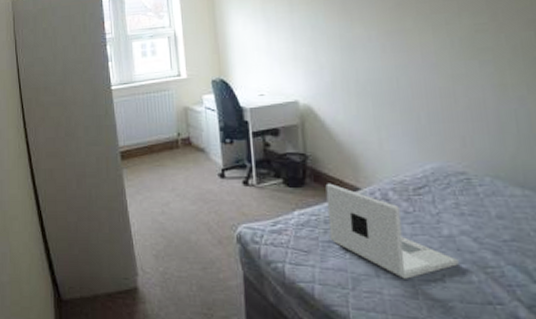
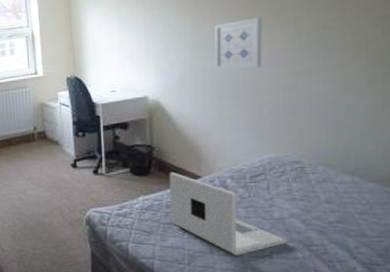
wall art: none [364,19,416,74] -> present [214,17,262,70]

